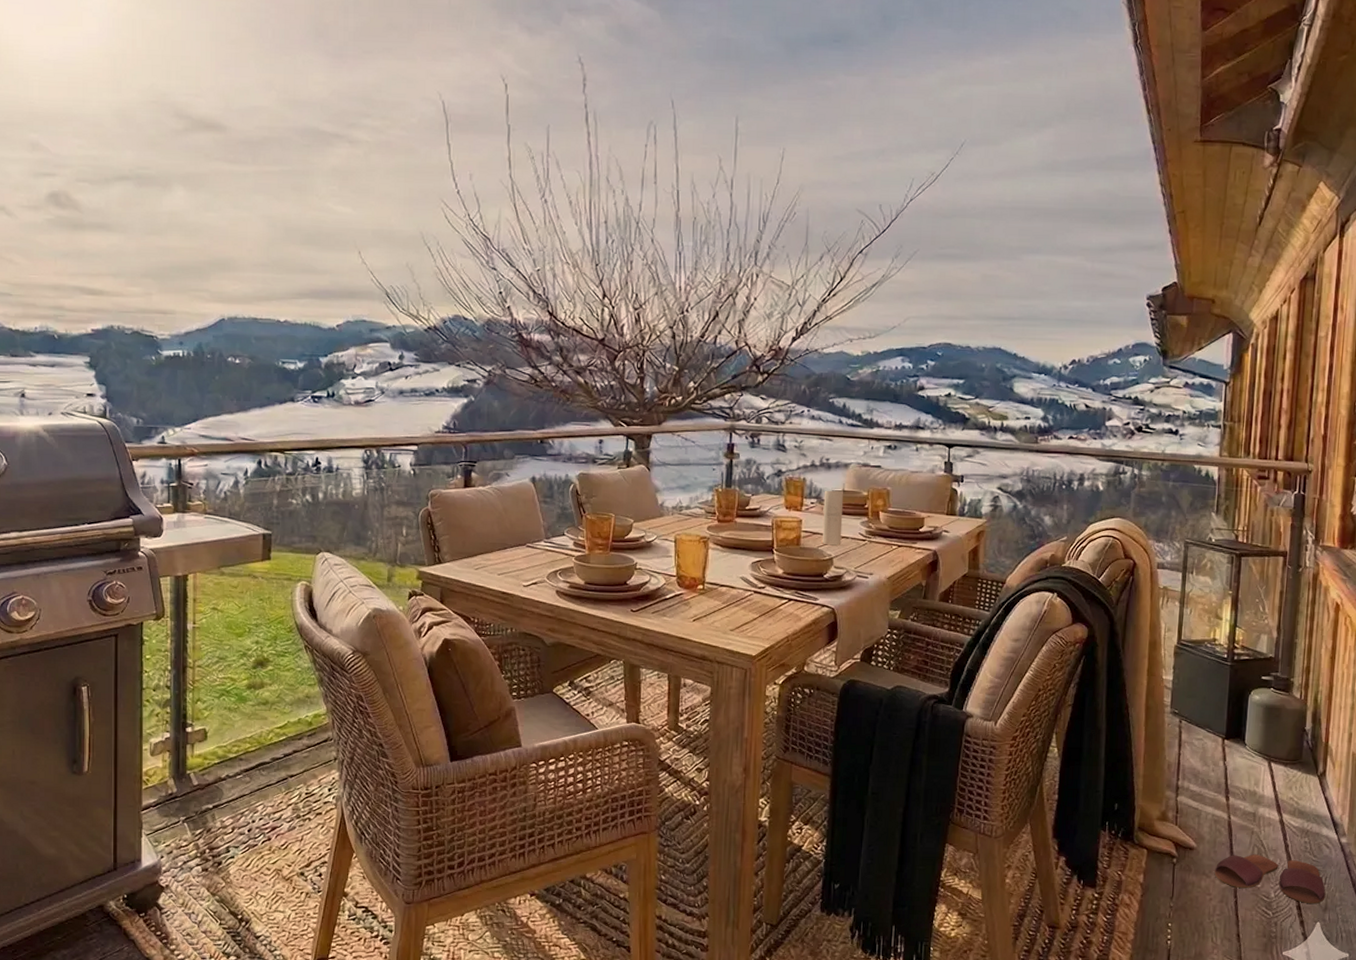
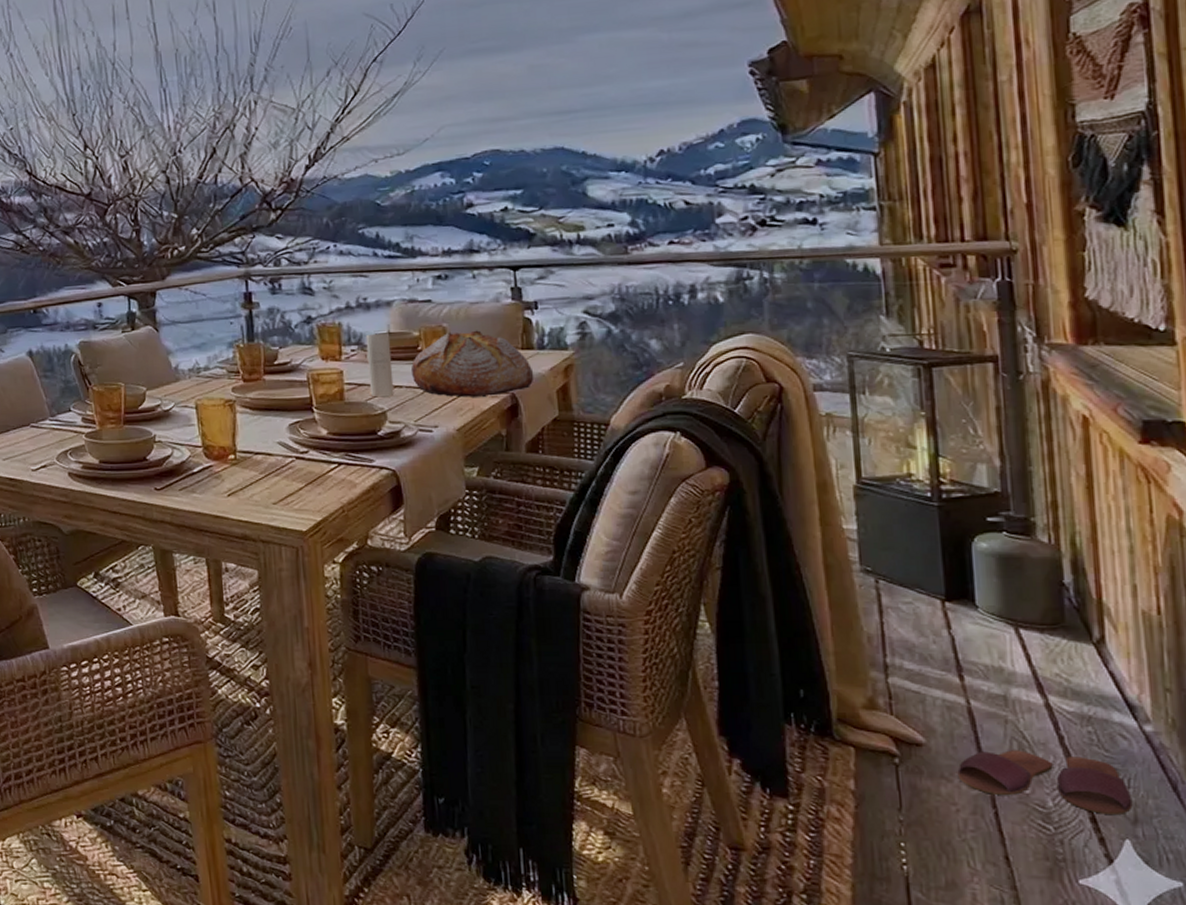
bread: none [857,494,954,552] -> present [410,330,534,398]

